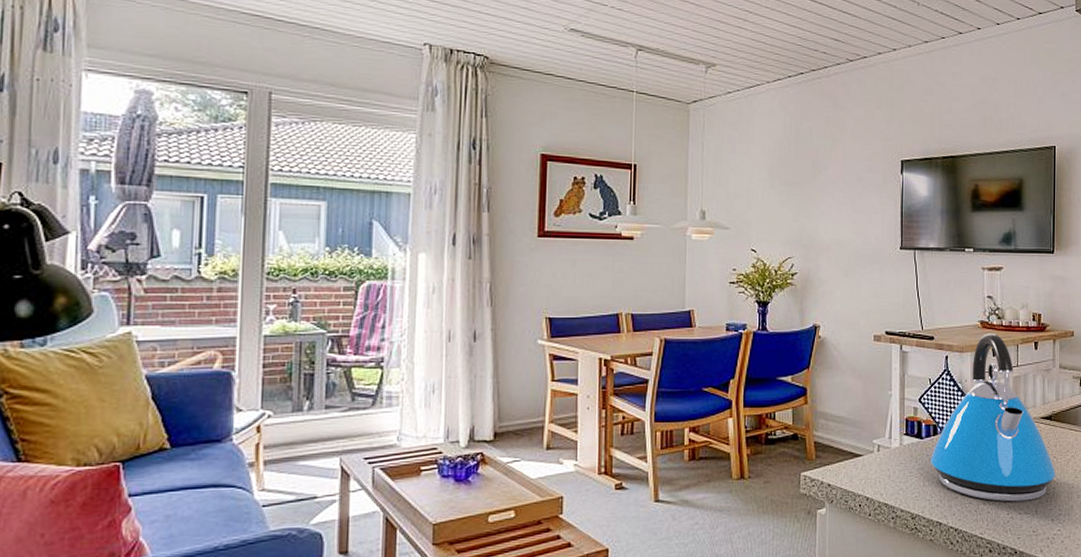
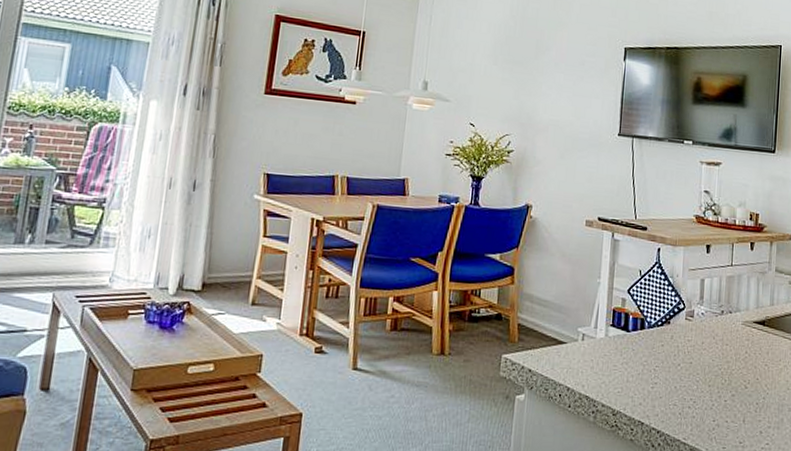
kettle: present [930,333,1056,502] -> none [635,228,767,409]

